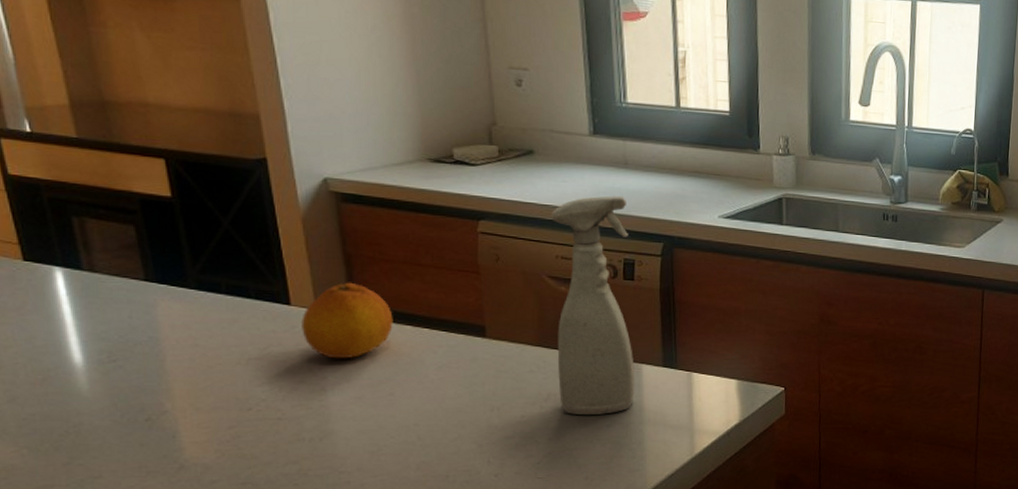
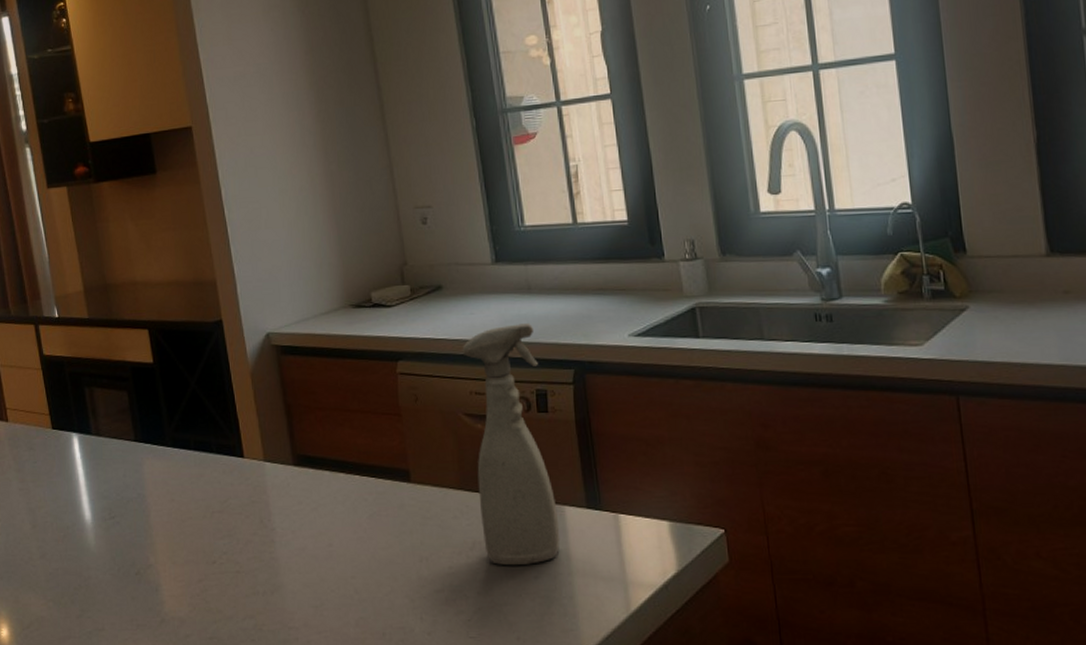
fruit: present [301,282,393,359] -> none [253,432,329,510]

